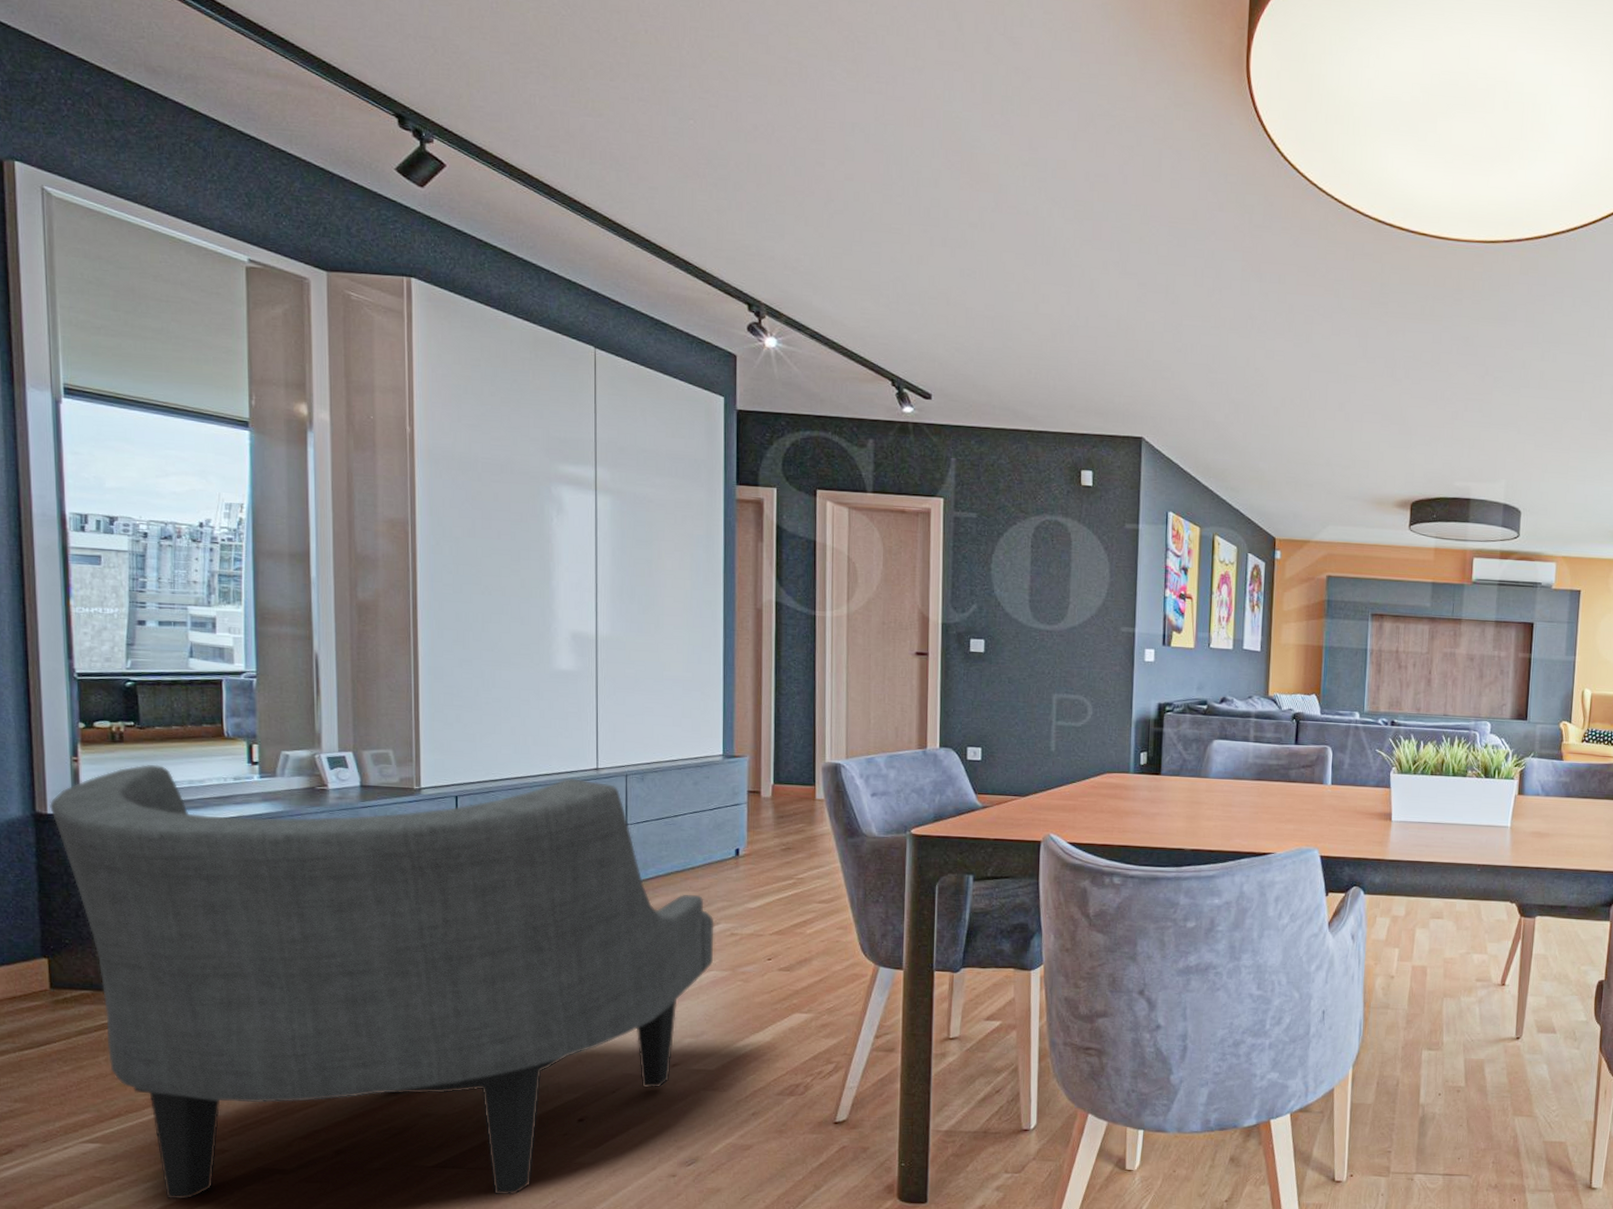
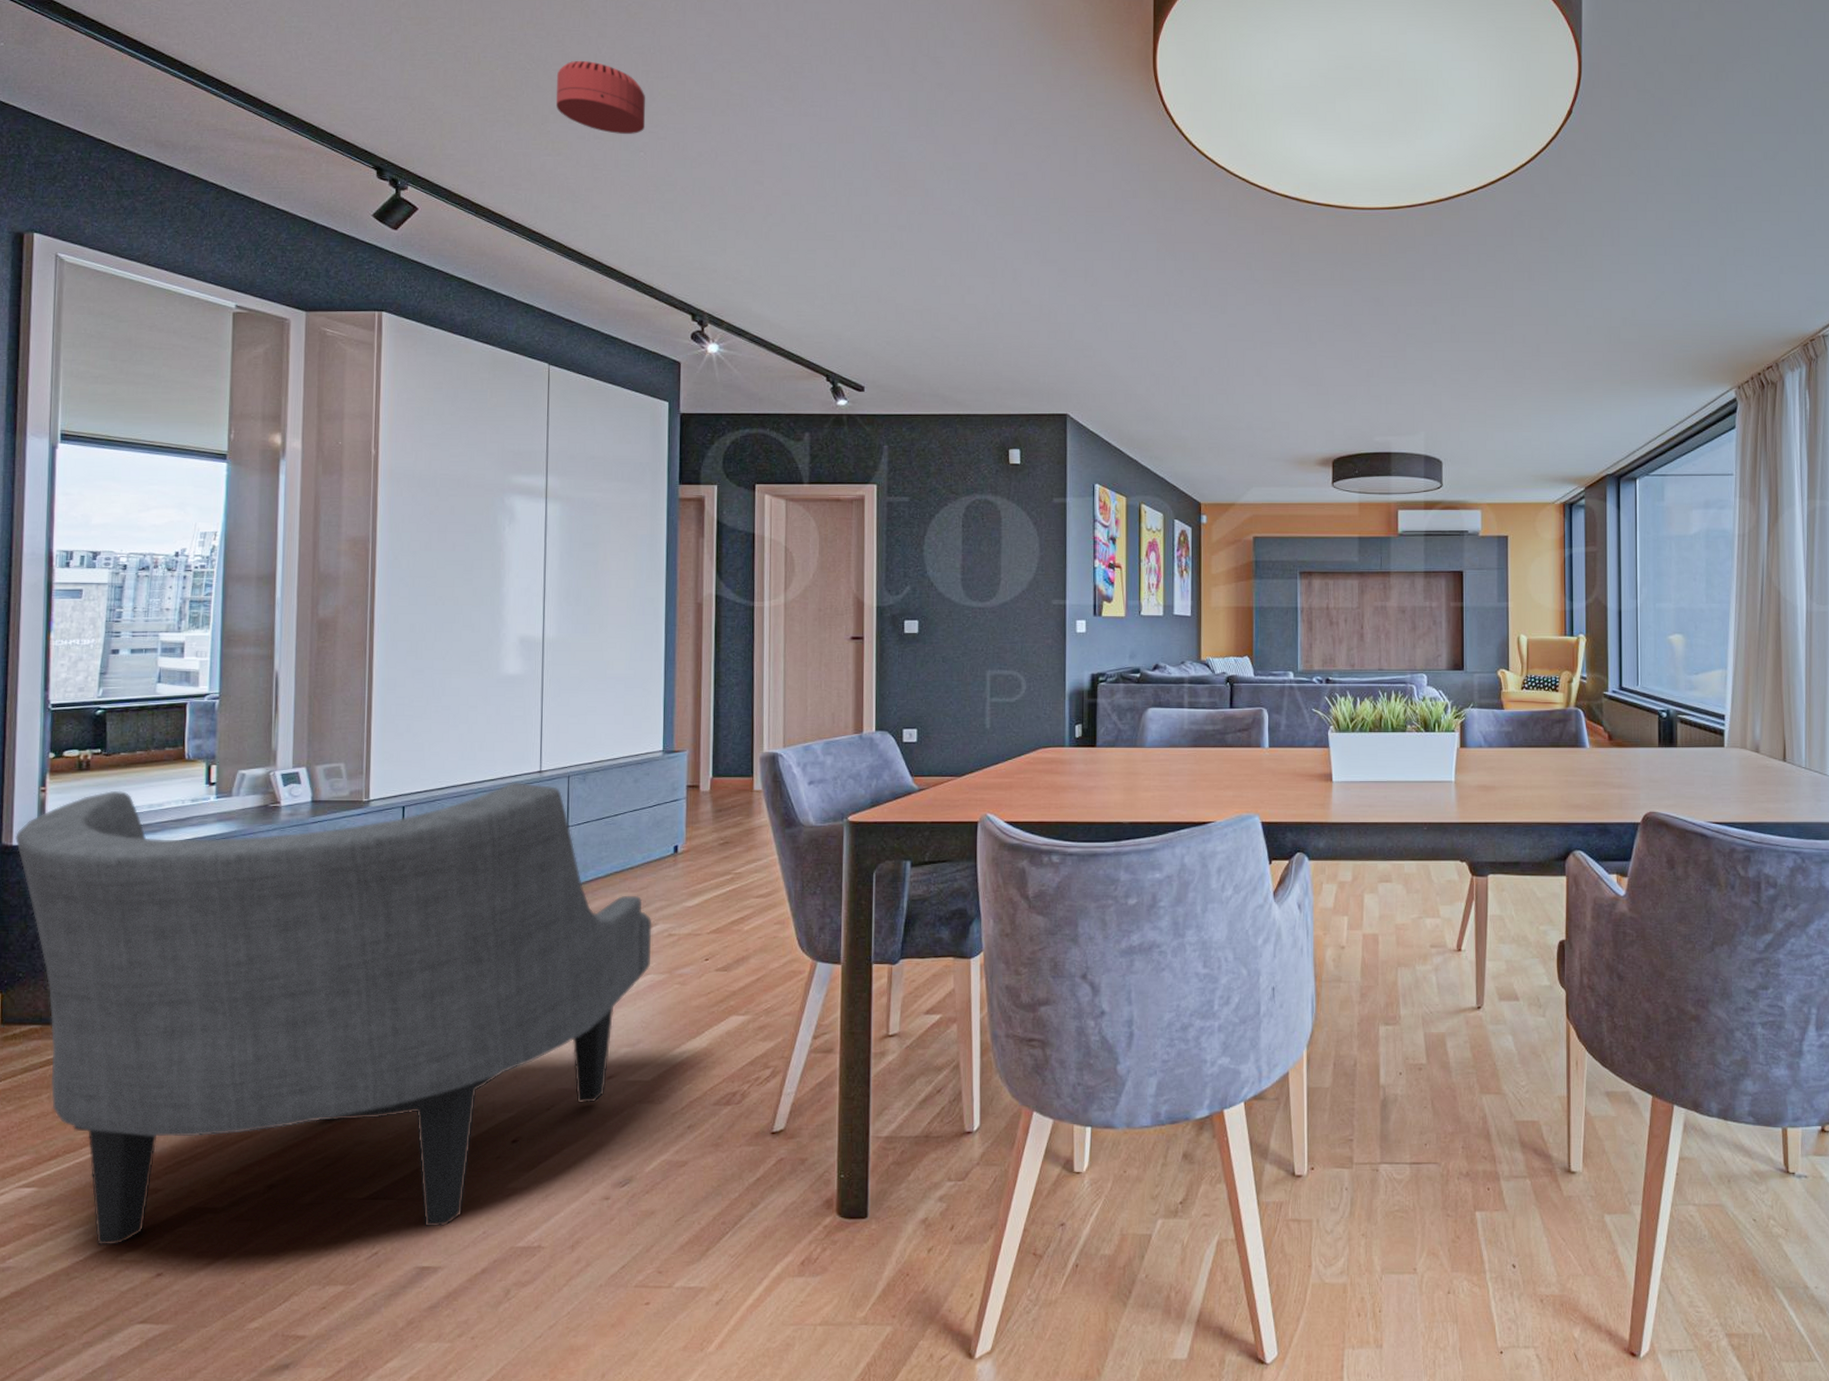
smoke detector: none [595,9,695,99] -> present [555,60,646,134]

